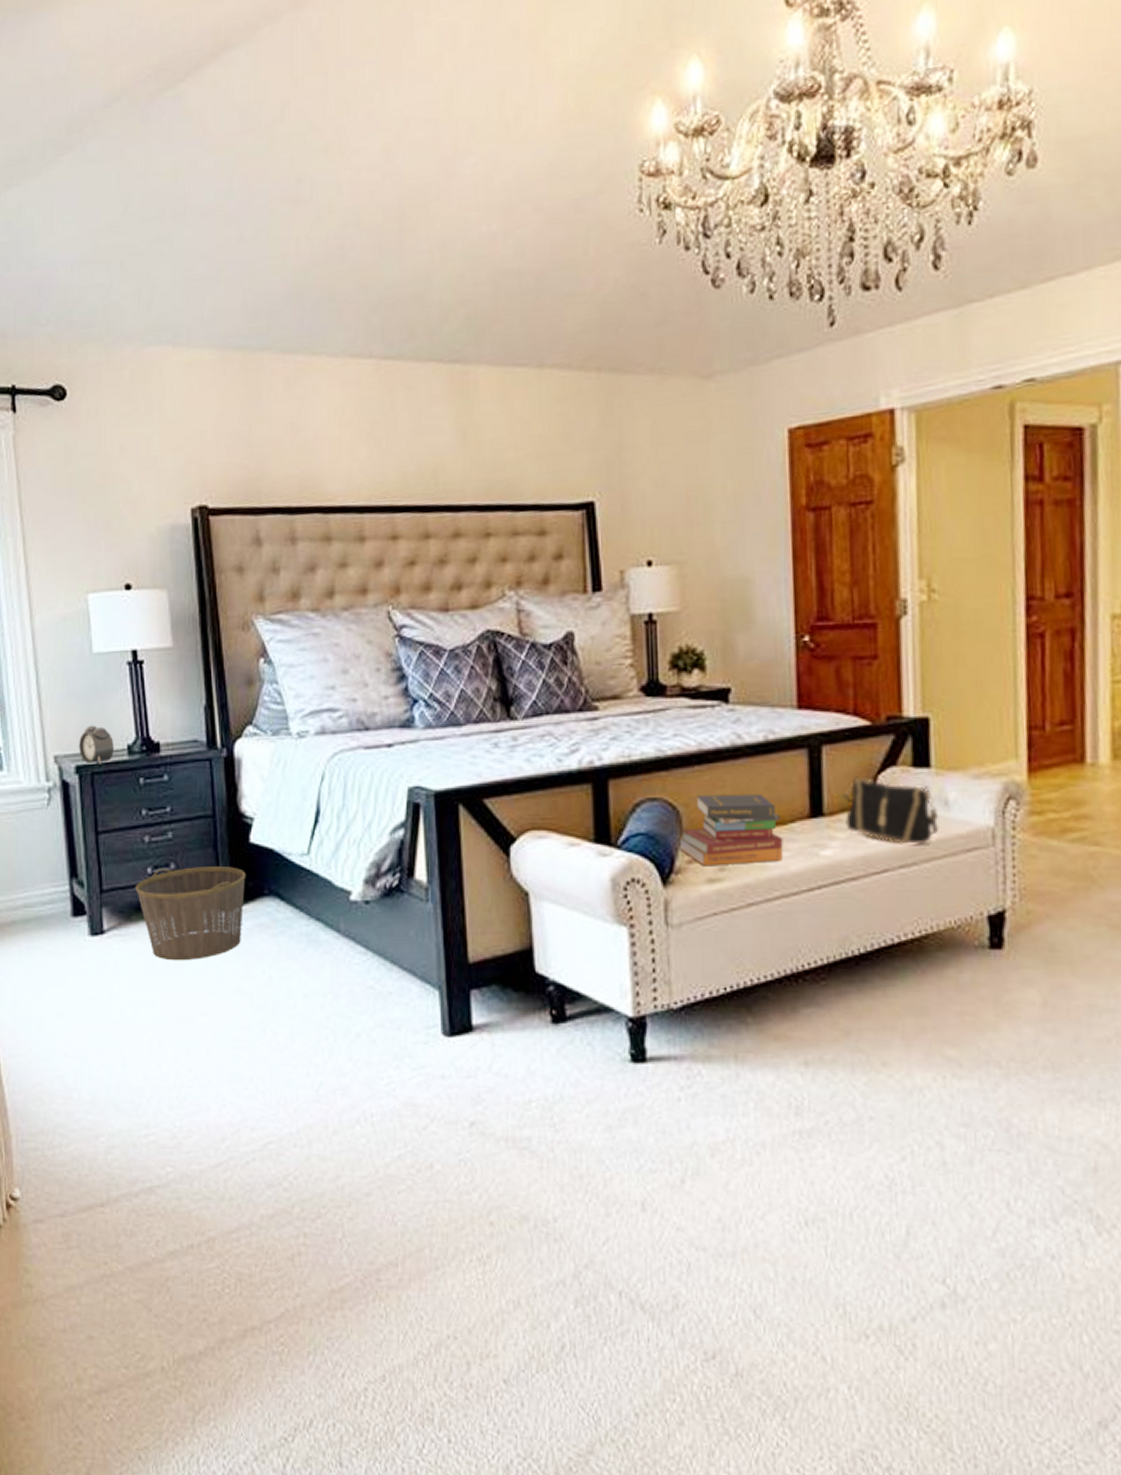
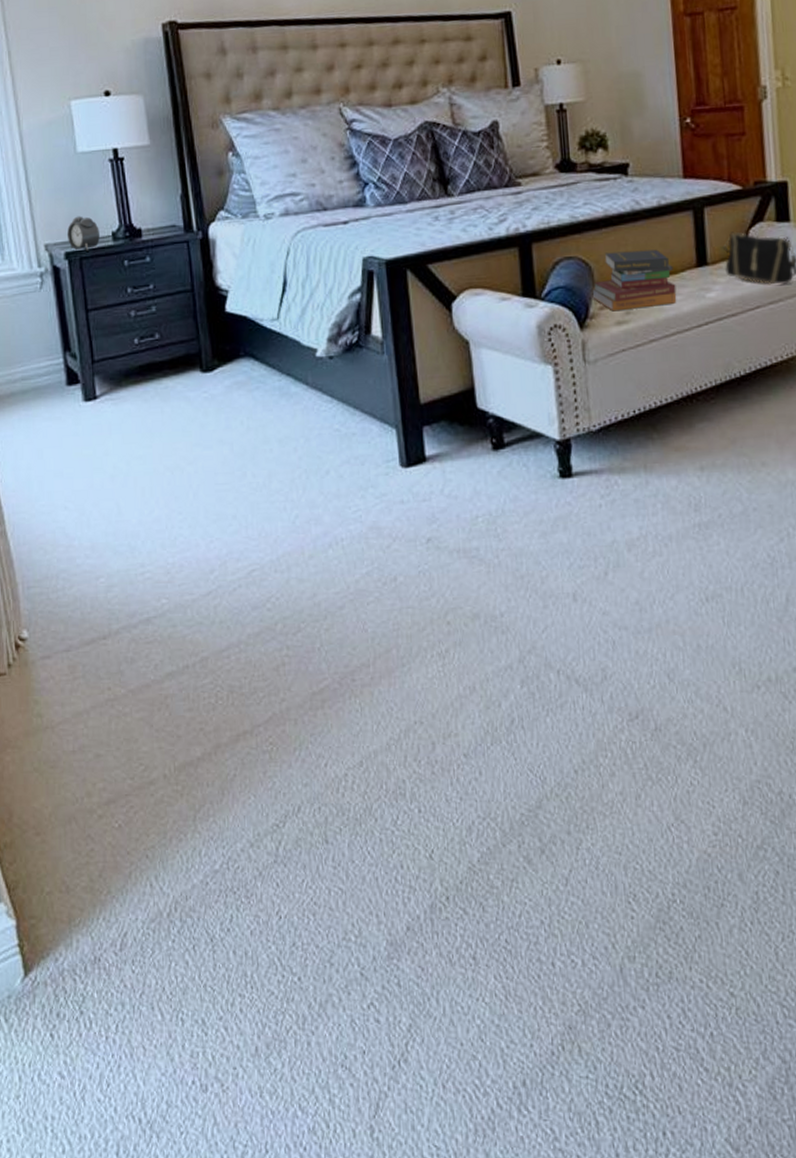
basket: present [135,867,246,960] -> none [124,333,224,418]

